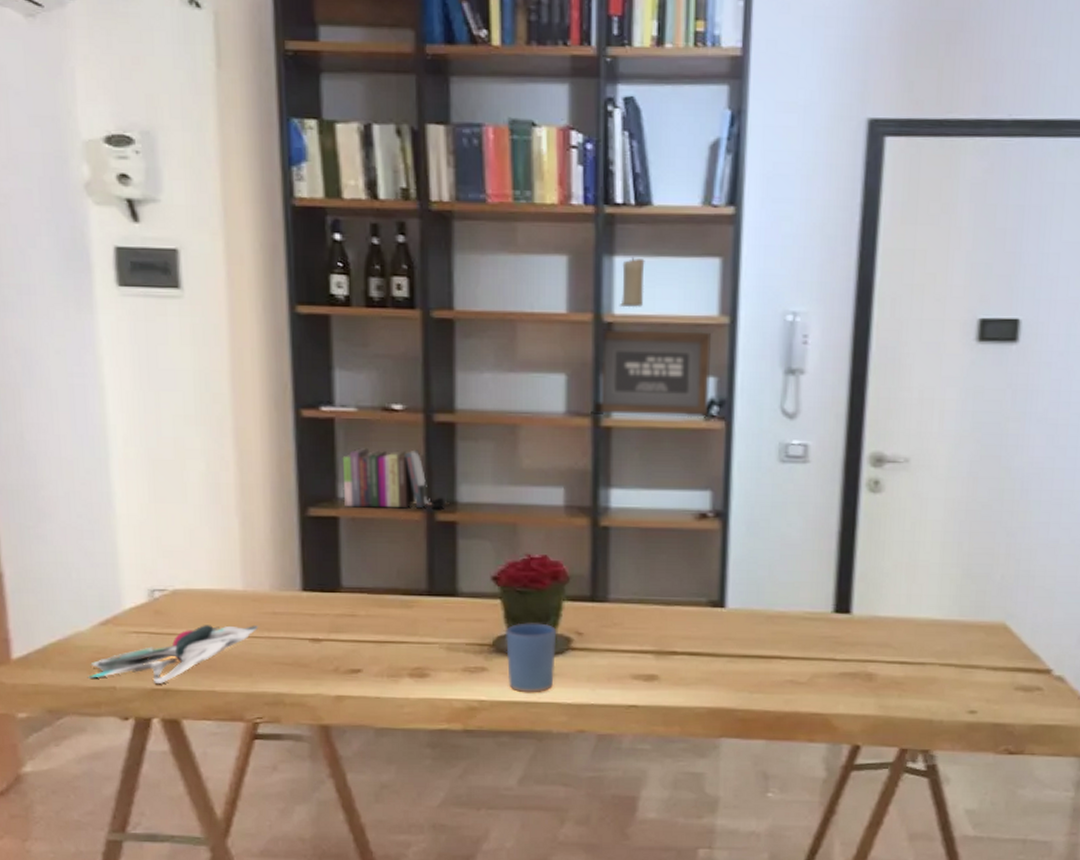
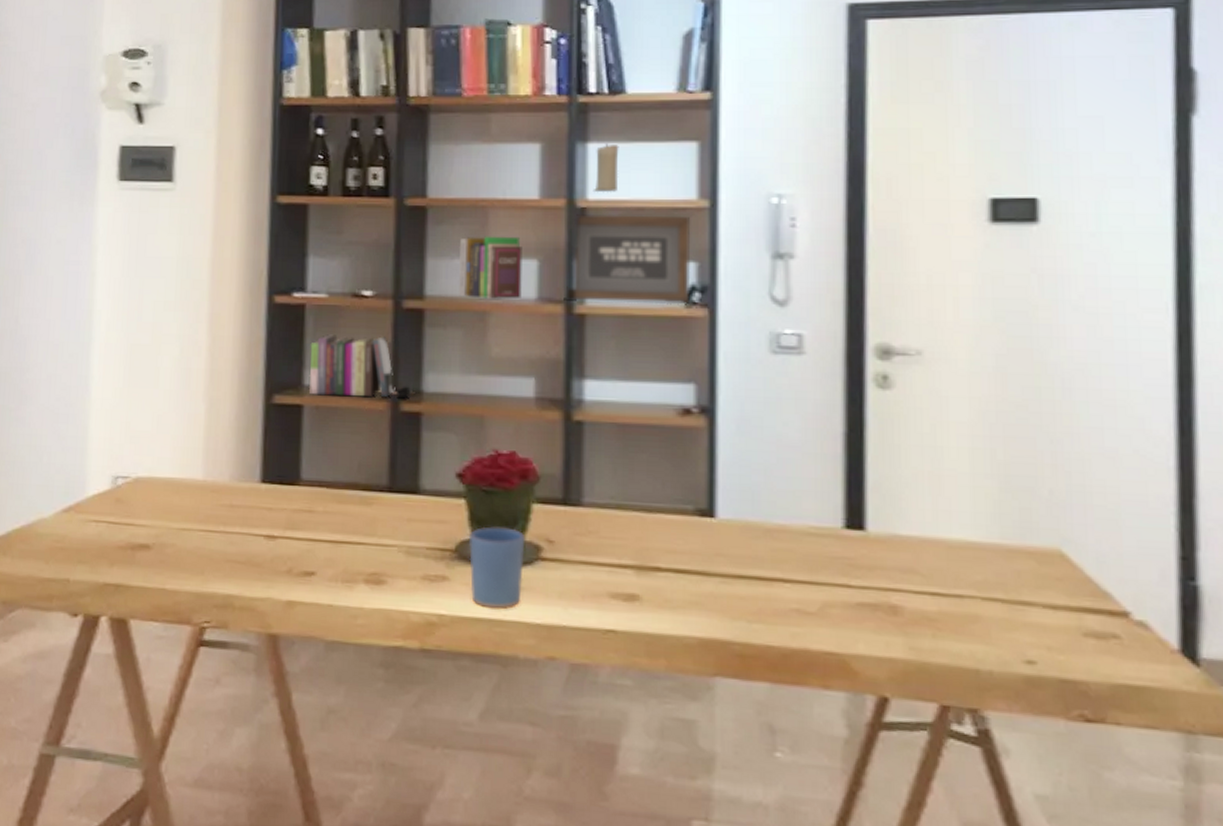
paper: present [88,625,259,685] -> none [45,516,215,579]
books: none [488,350,551,413] -> present [458,236,522,299]

